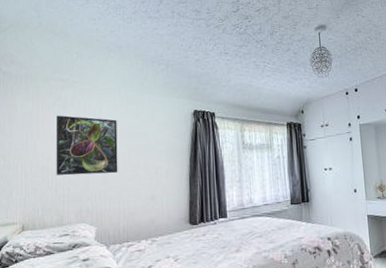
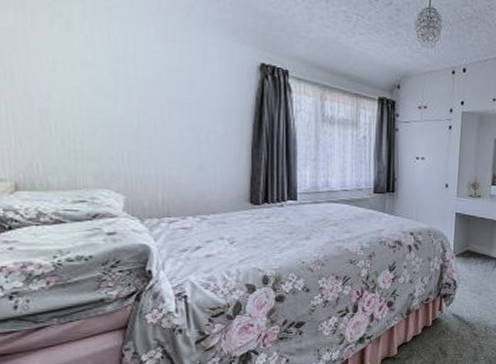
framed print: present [56,115,118,175] -> none [56,38,154,131]

